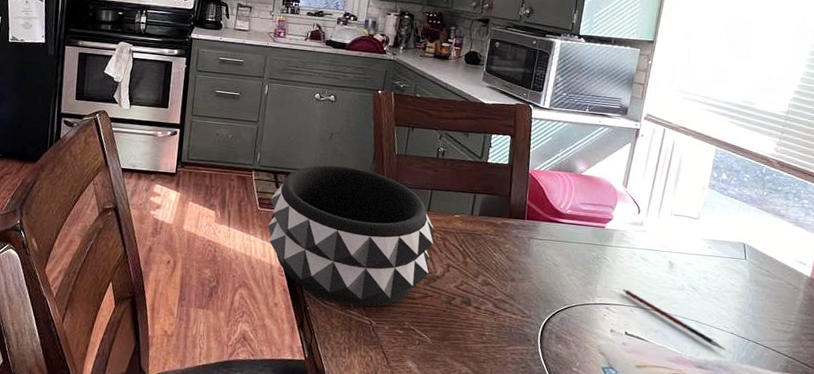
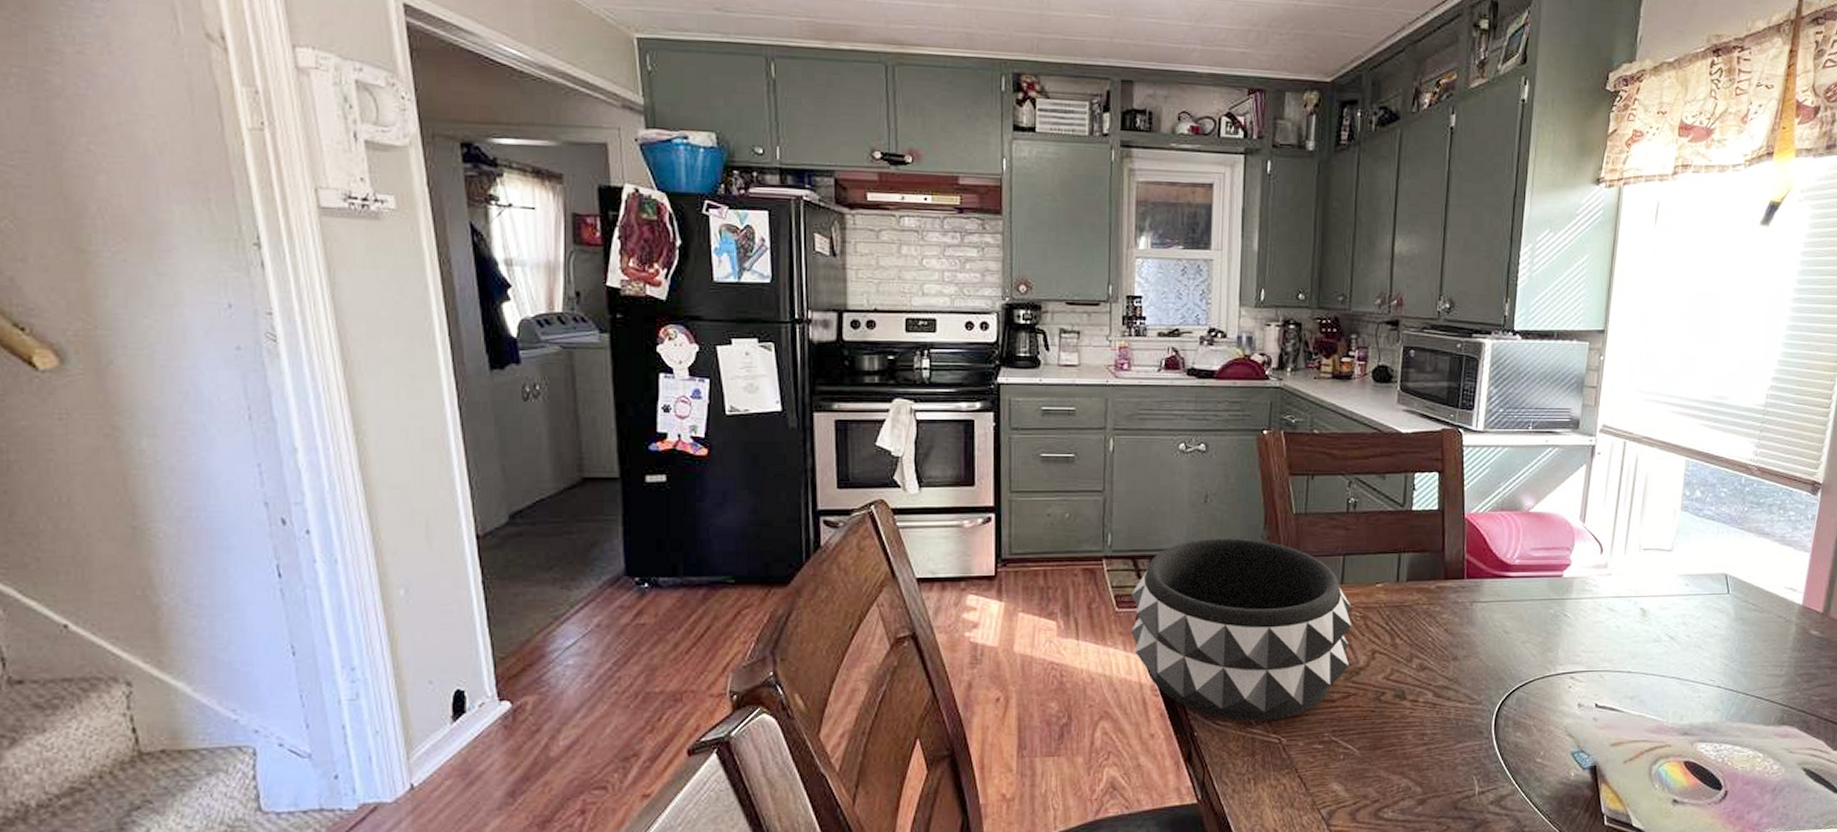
pen: present [623,289,727,351] -> none [1589,651,1714,709]

